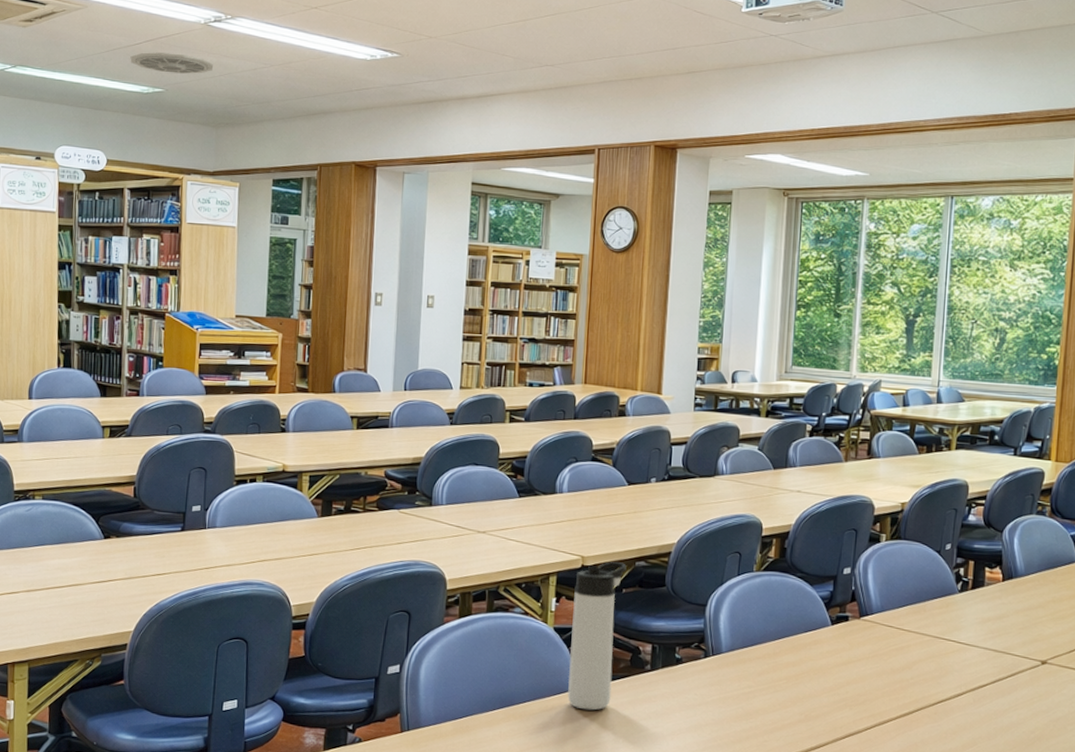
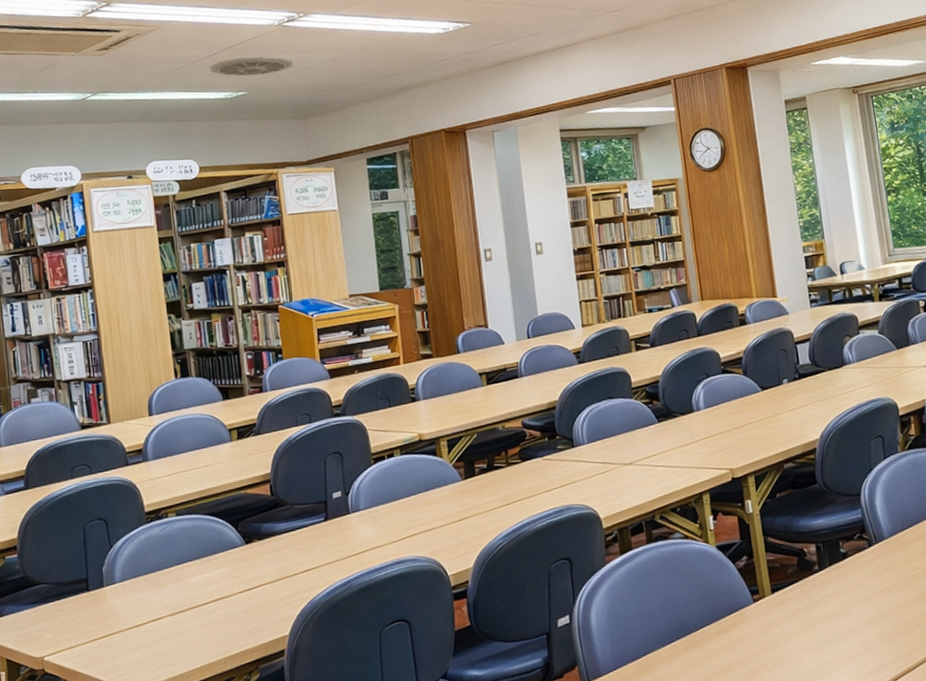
thermos bottle: present [568,562,627,711] -> none [728,468,786,624]

